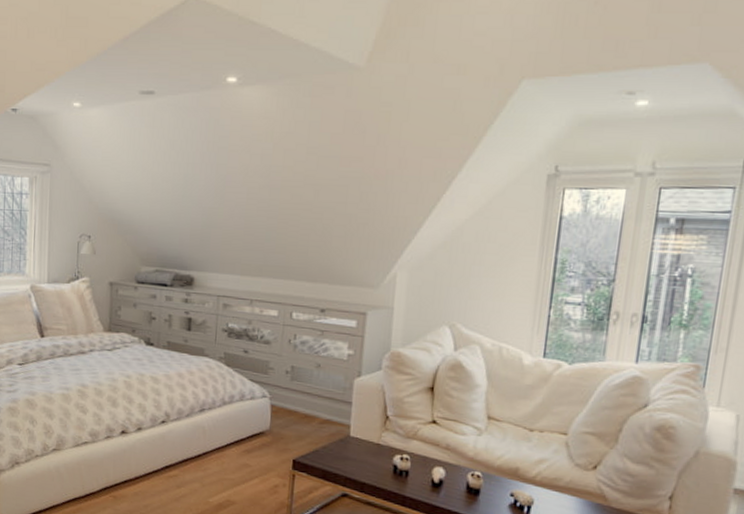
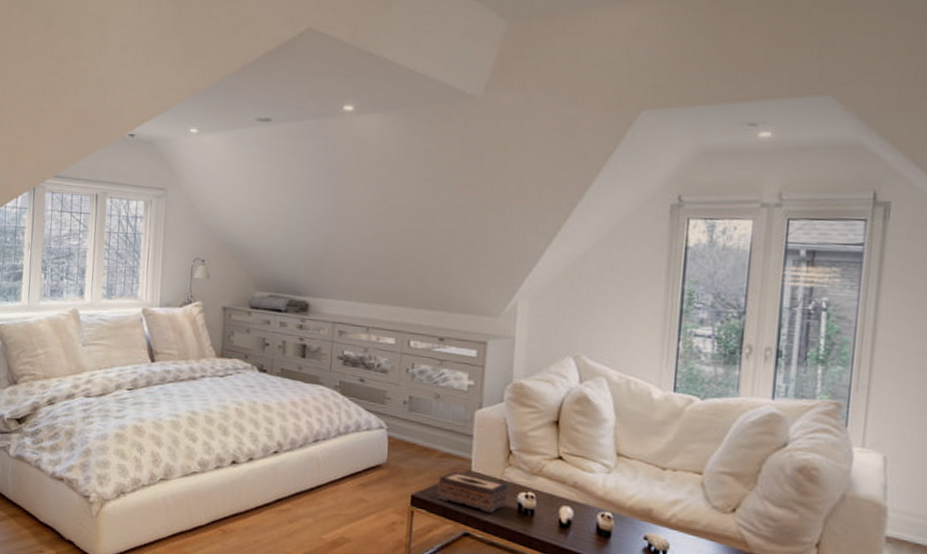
tissue box: none [317,436,384,475] -> present [437,471,508,513]

